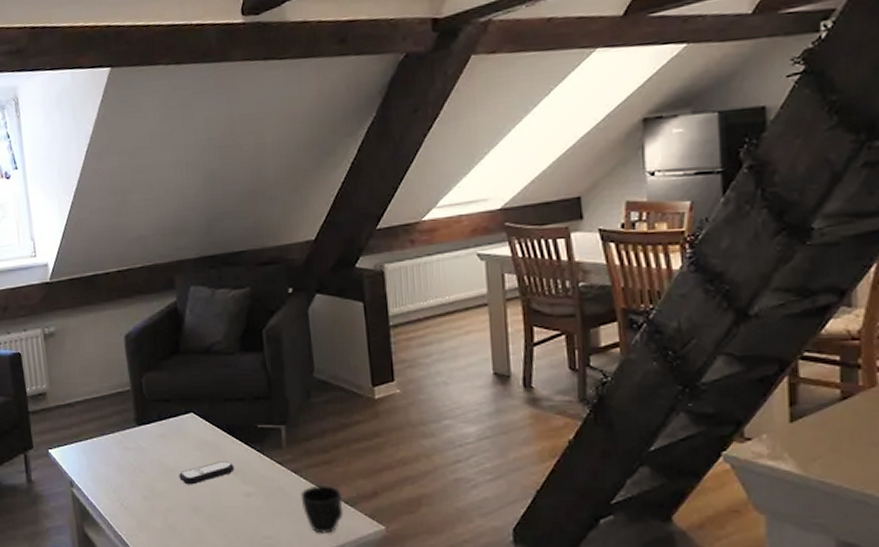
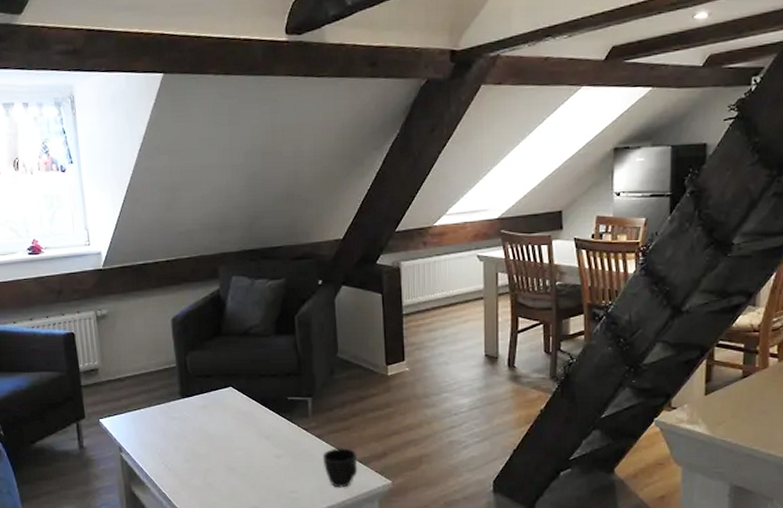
remote control: present [179,461,235,485] -> none [218,428,267,449]

